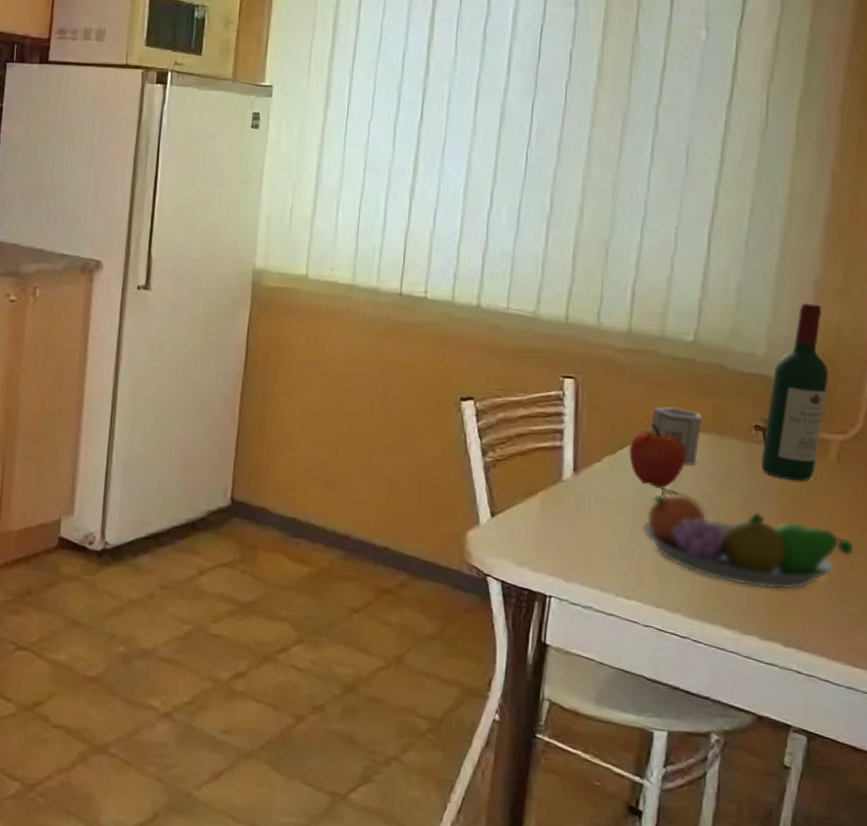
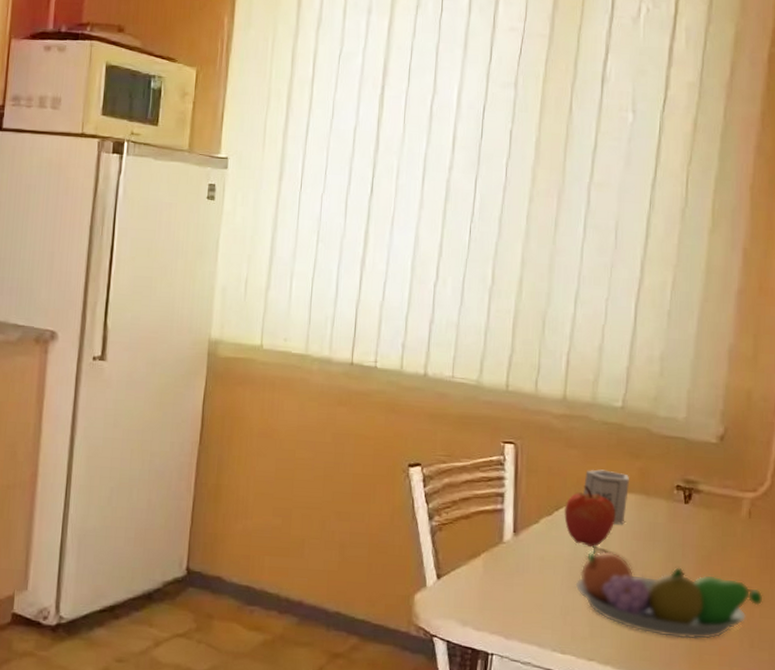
wine bottle: present [761,303,829,481] -> none [682,370,741,536]

